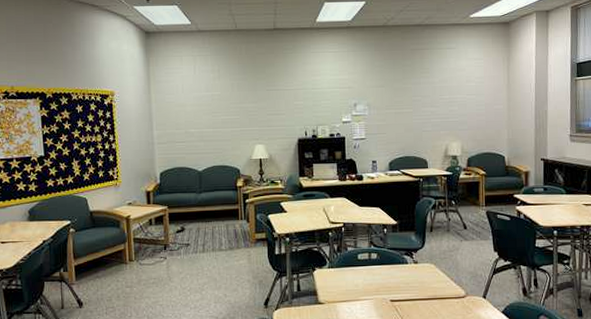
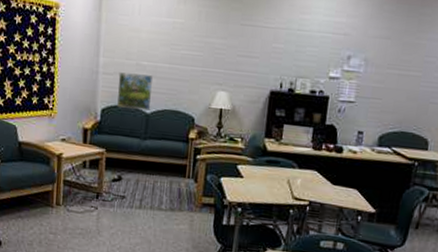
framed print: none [171,140,202,169] -> present [117,72,154,110]

